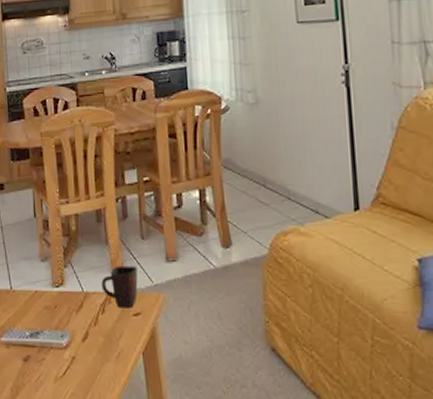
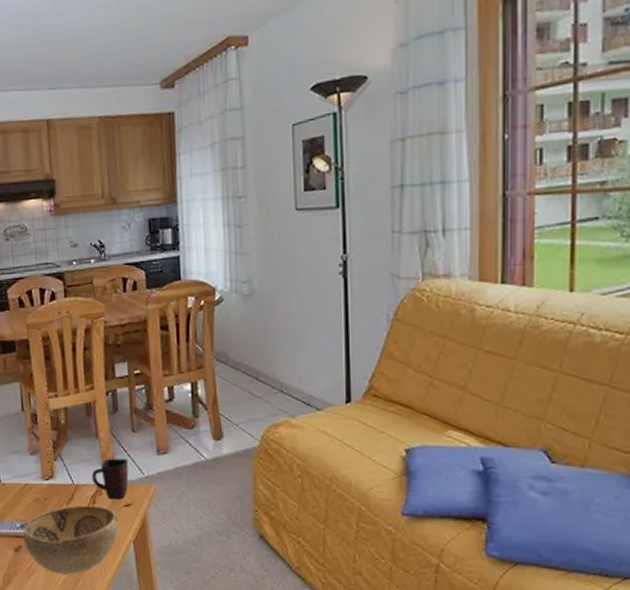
decorative bowl: none [32,313,128,388] -> present [23,505,119,575]

